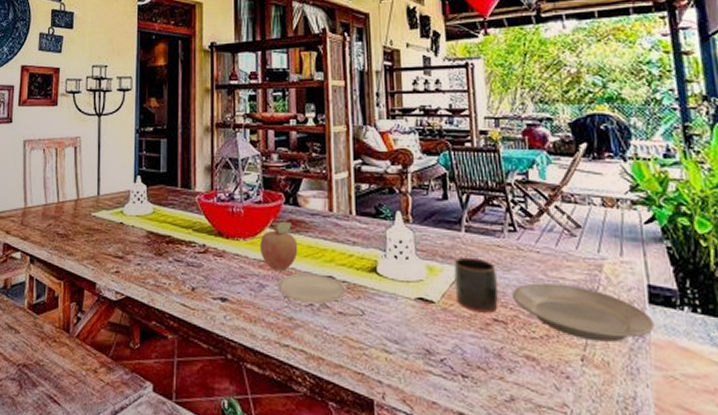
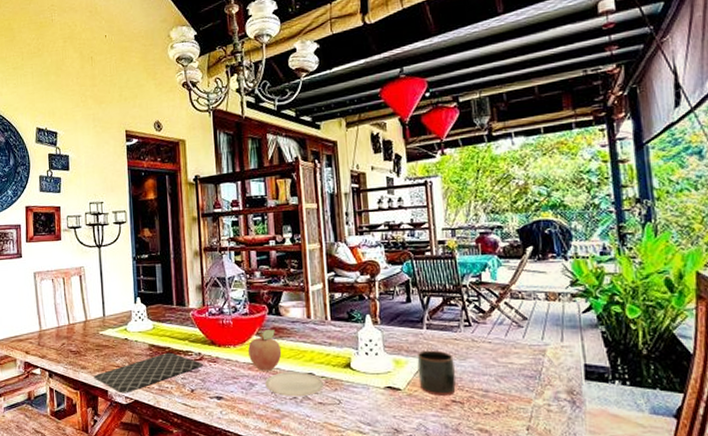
placemat: none [81,242,207,288] -> present [94,352,203,394]
plate: present [511,283,654,342] -> none [467,368,589,413]

